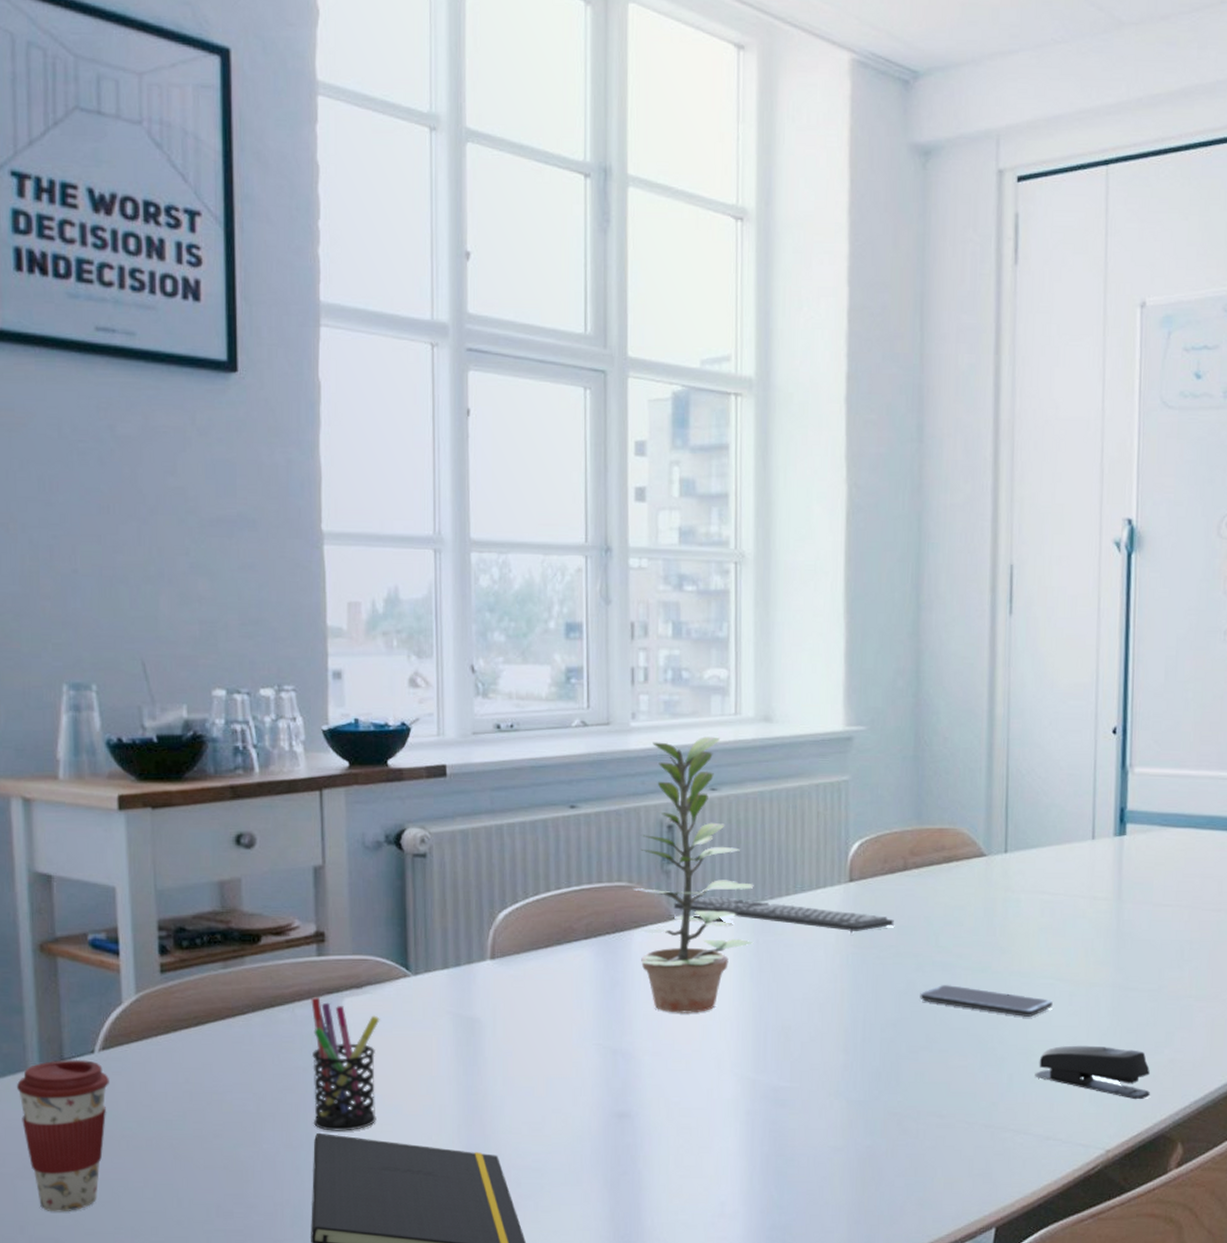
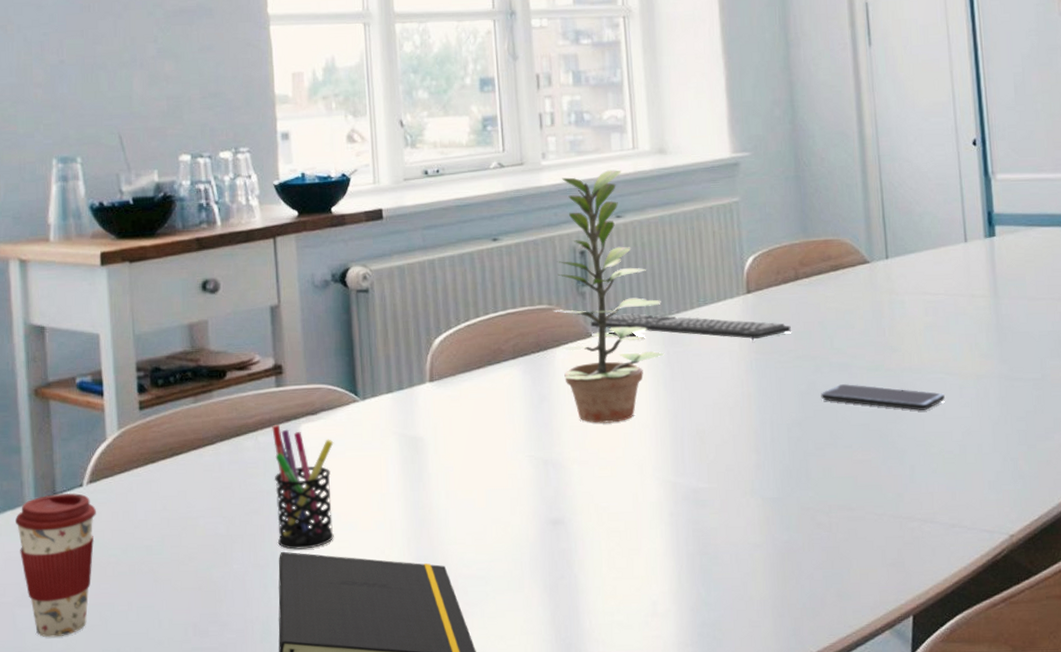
stapler: present [1035,1045,1151,1100] -> none [935,434,1047,485]

